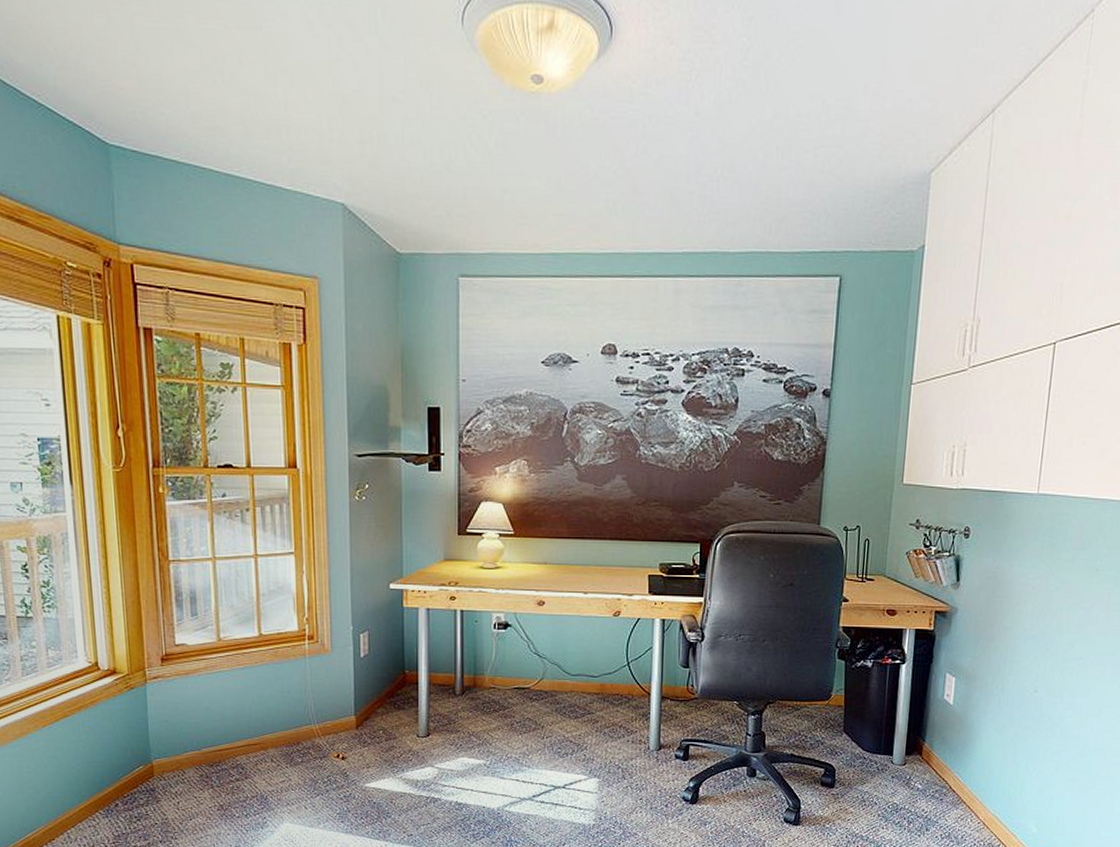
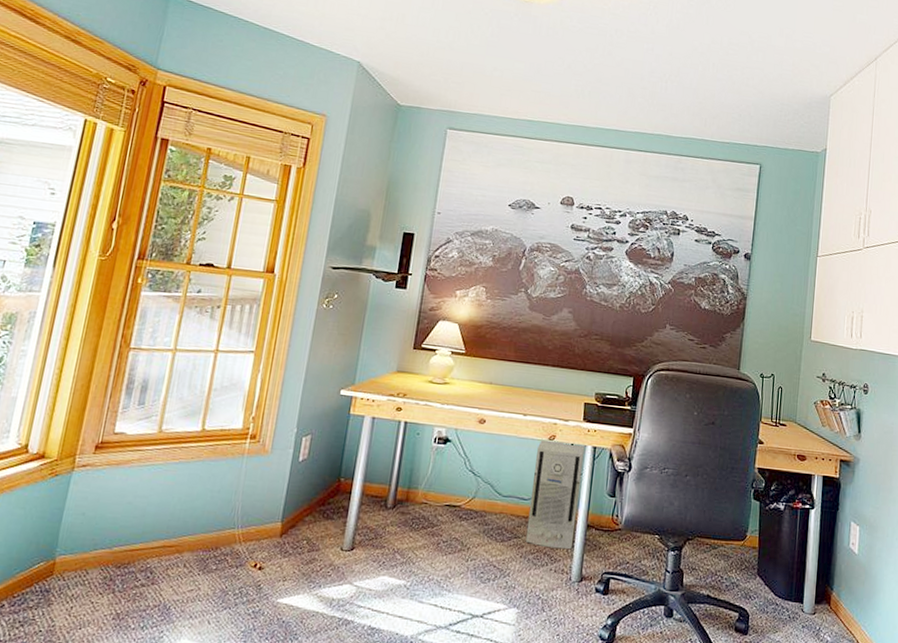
air purifier: none [599,615,653,721] -> present [525,438,585,550]

